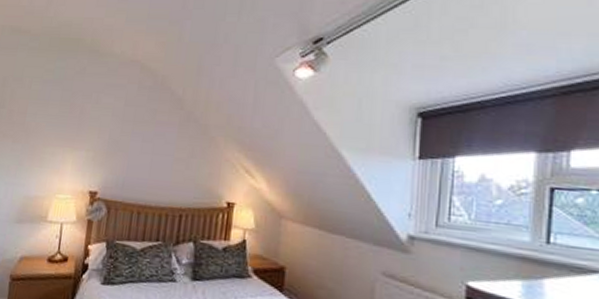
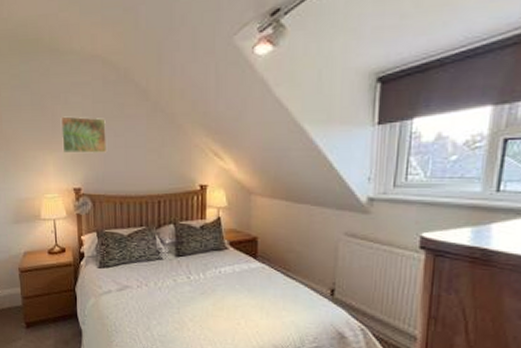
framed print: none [84,115,136,159] -> present [60,116,108,155]

